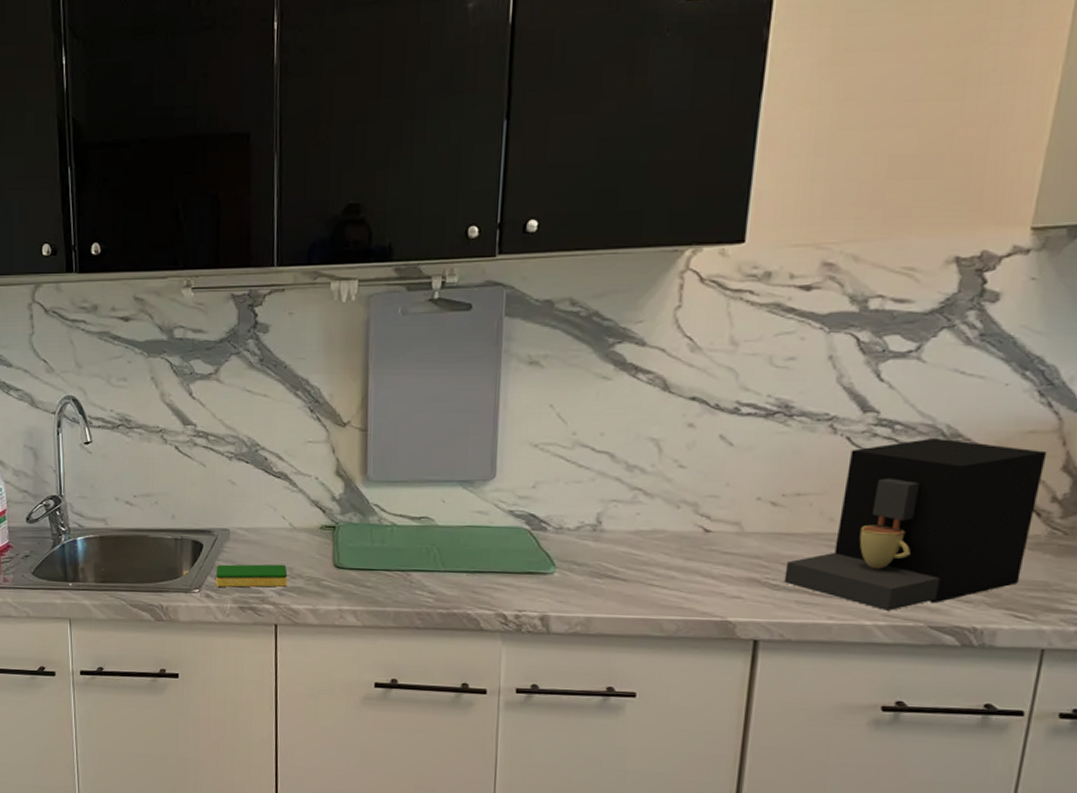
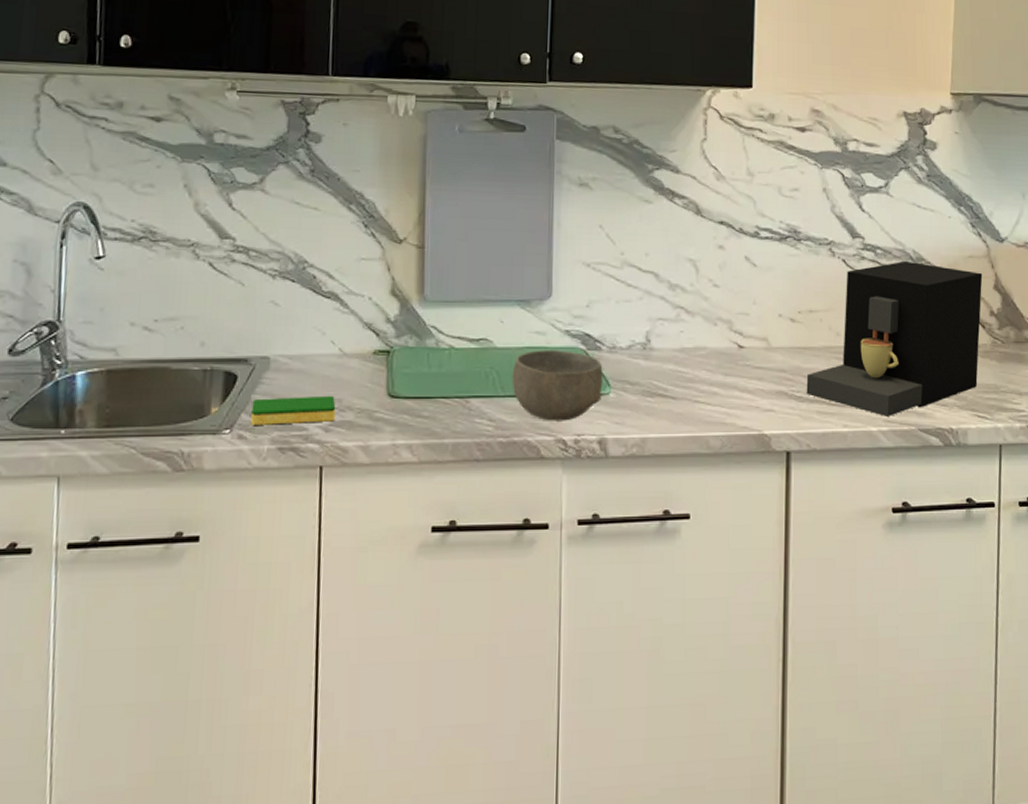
bowl: none [452,529,548,597] -> present [512,350,603,421]

